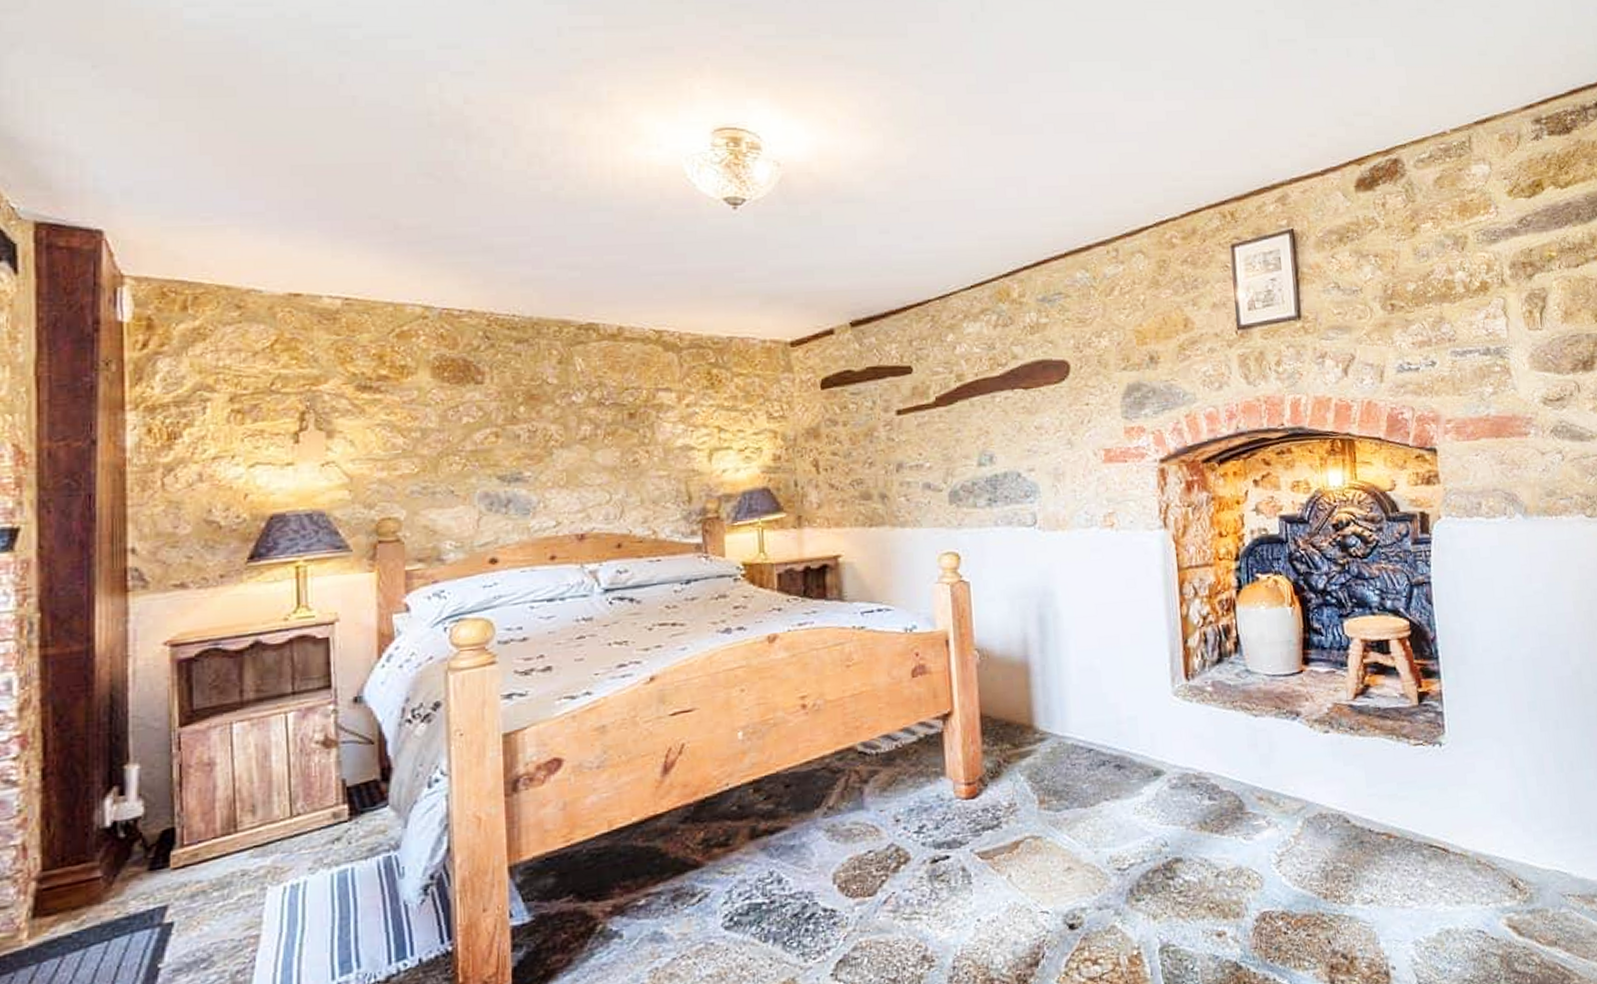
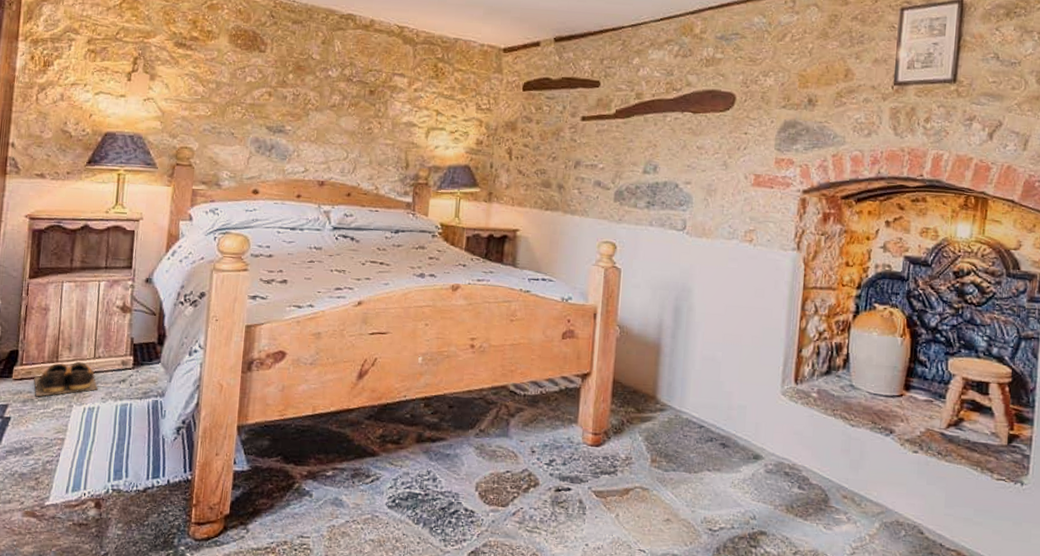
shoes: none [203,825,301,886] -> present [34,362,98,397]

